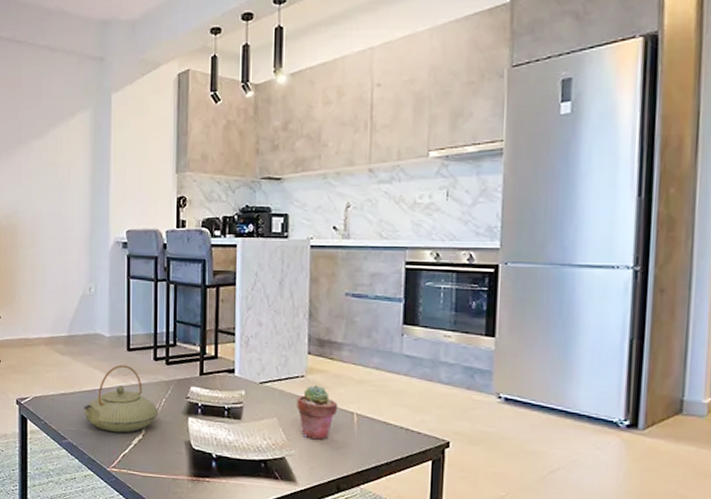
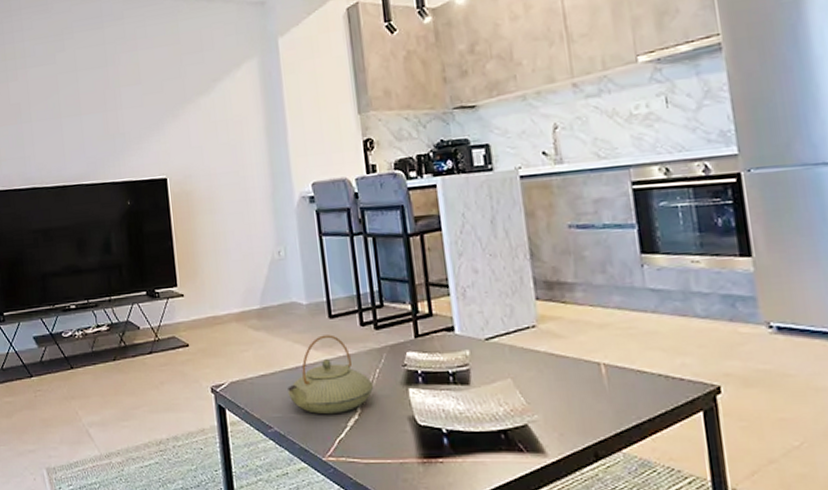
potted succulent: present [297,384,338,440] -> none [531,334,581,400]

